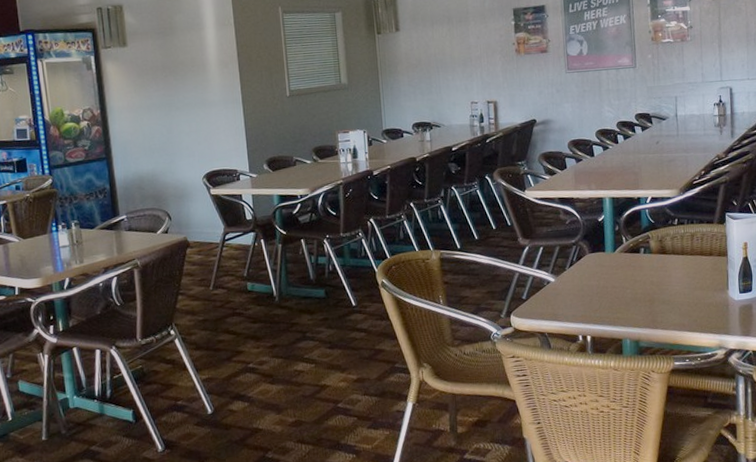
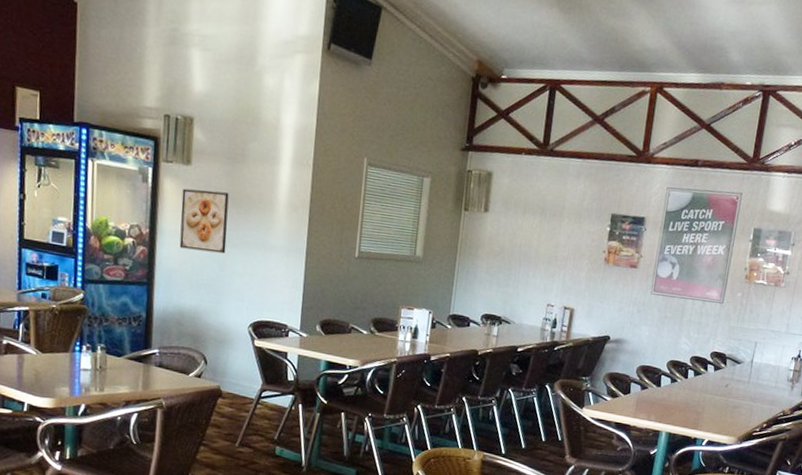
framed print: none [123,64,171,121] -> present [179,188,229,254]

